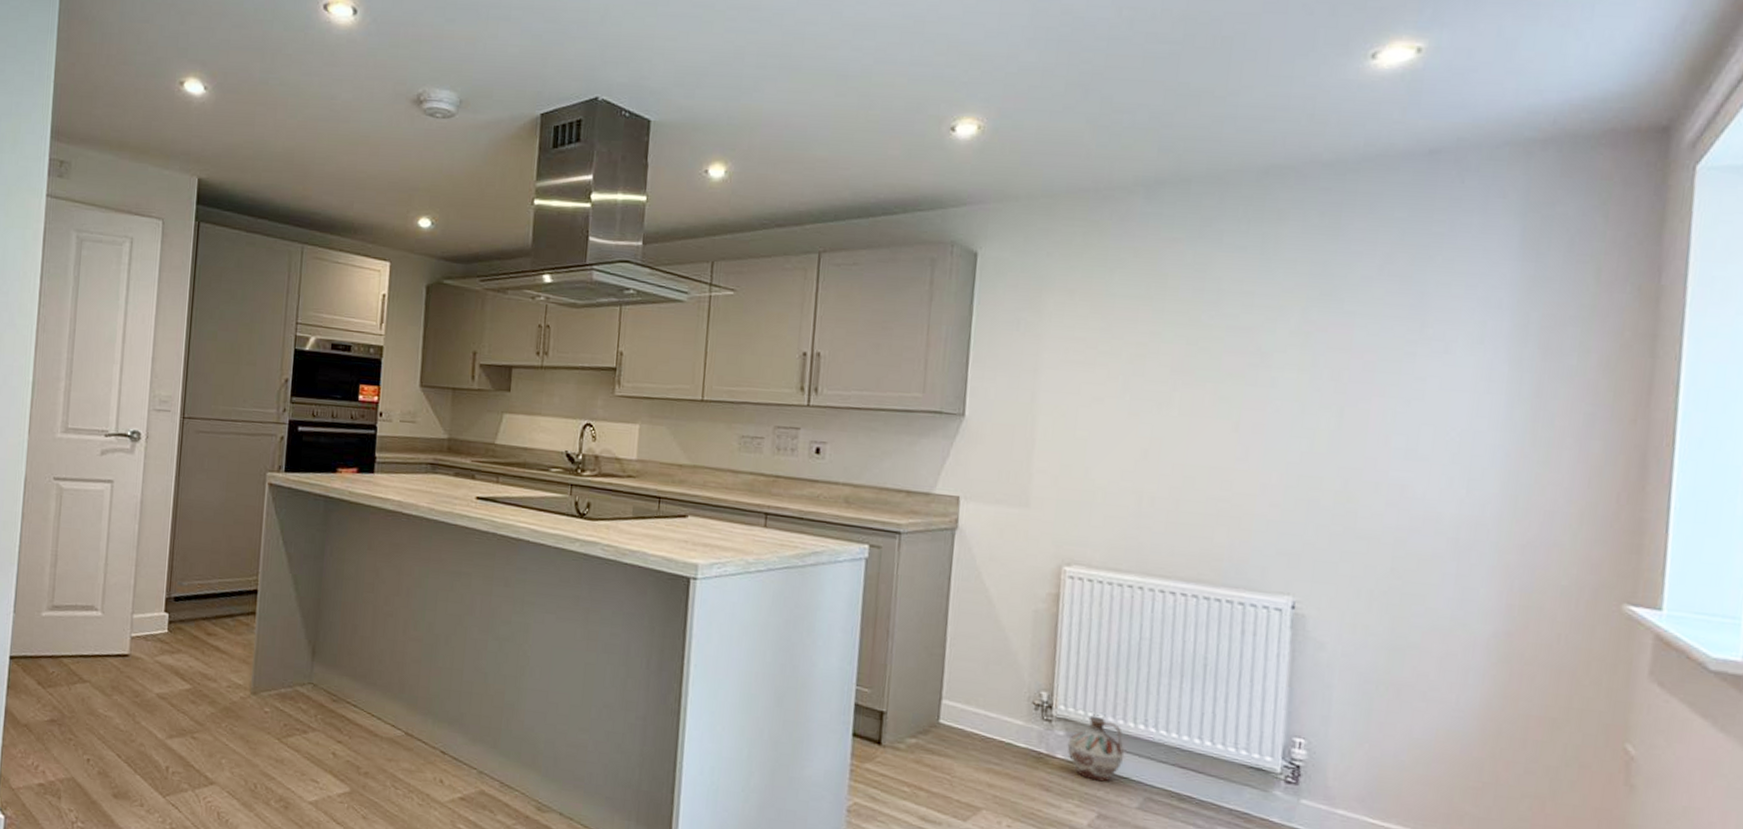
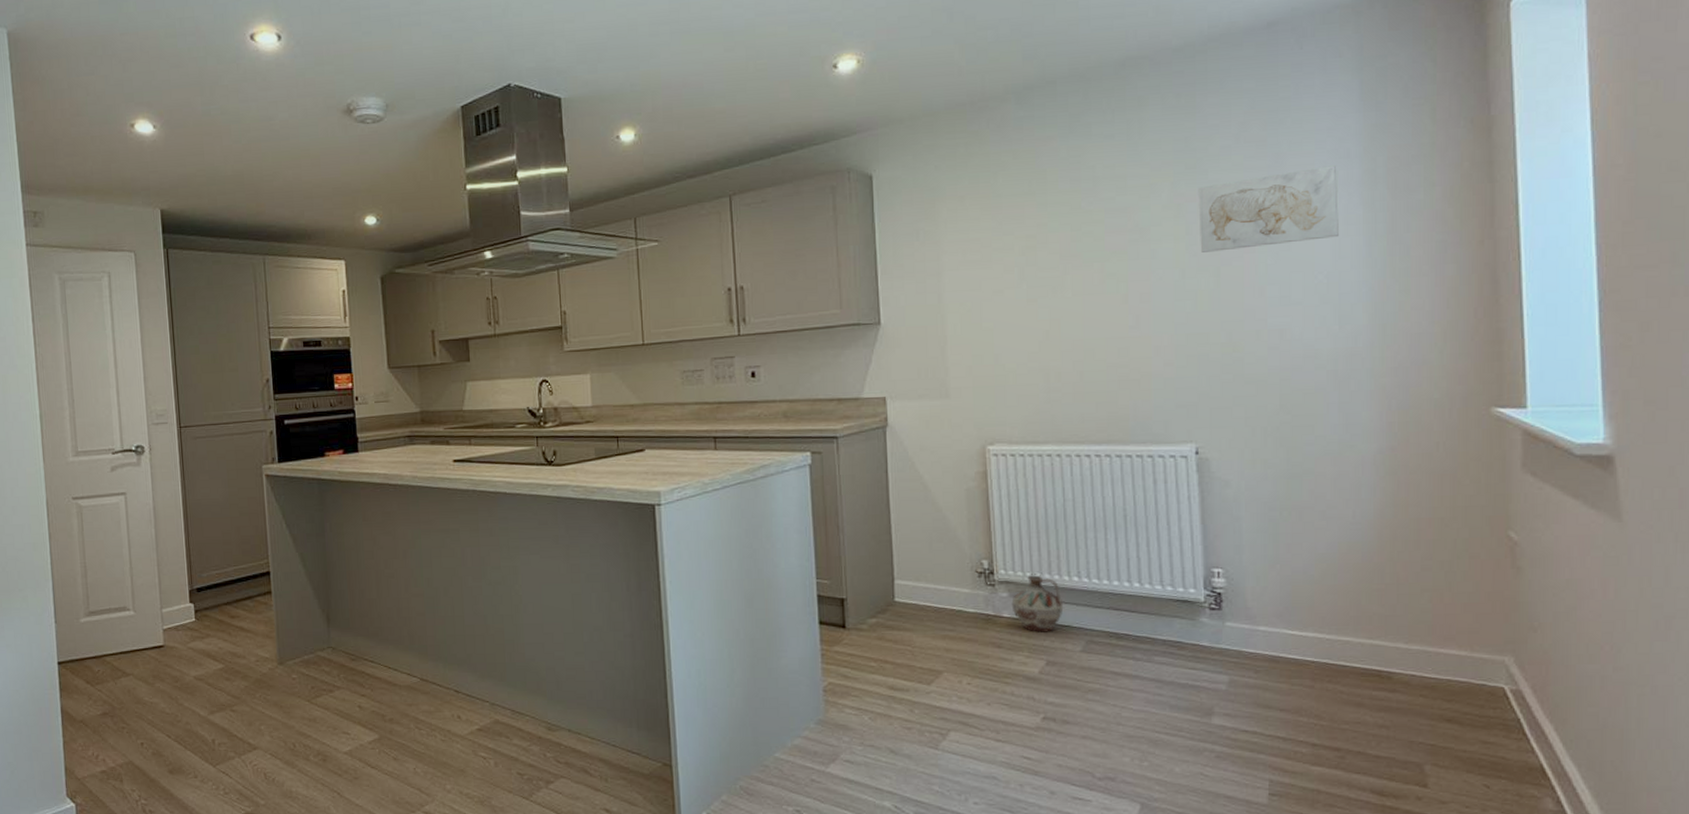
wall art: none [1325,314,1485,393] -> present [1198,165,1339,252]

